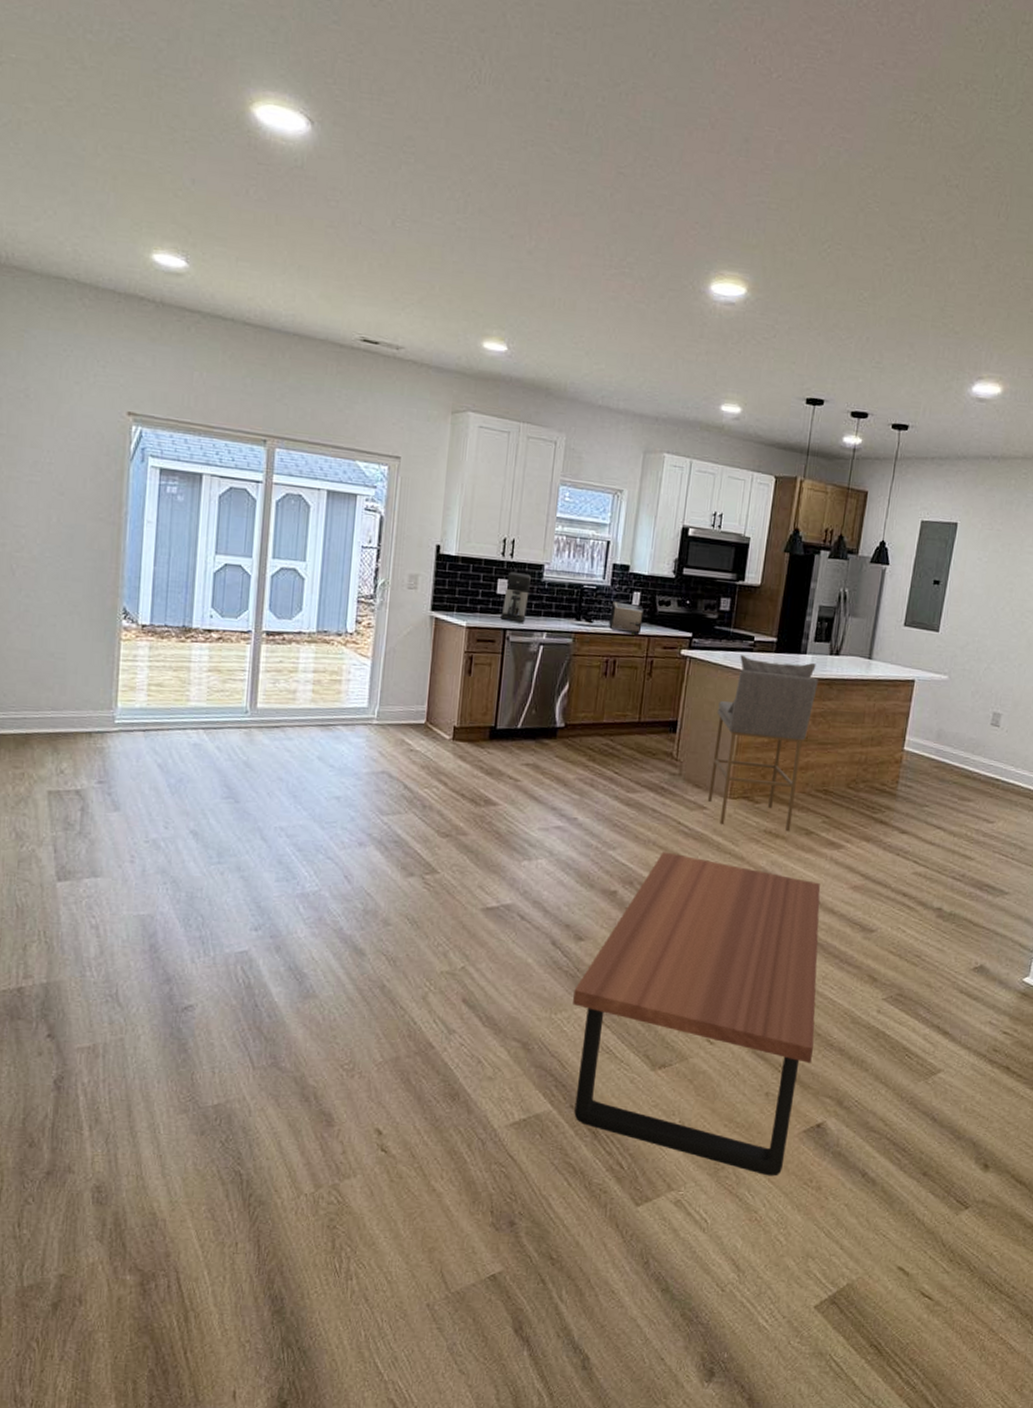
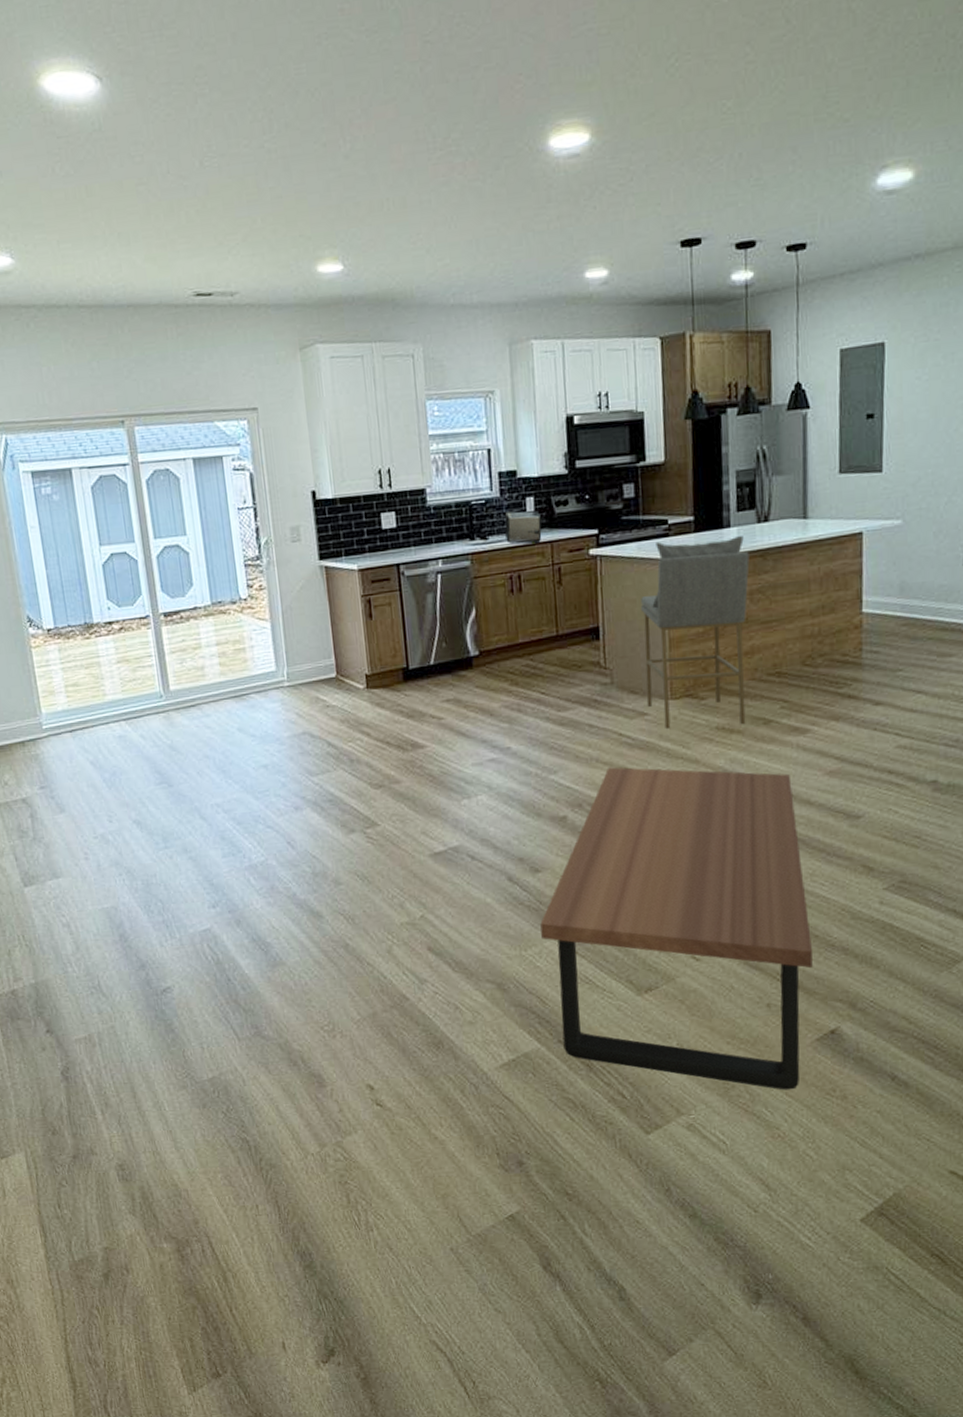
coffee maker: present [500,571,531,624] -> none [389,502,417,556]

